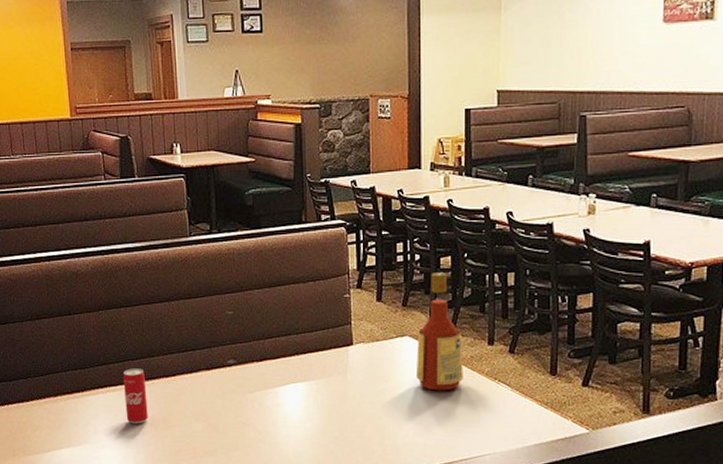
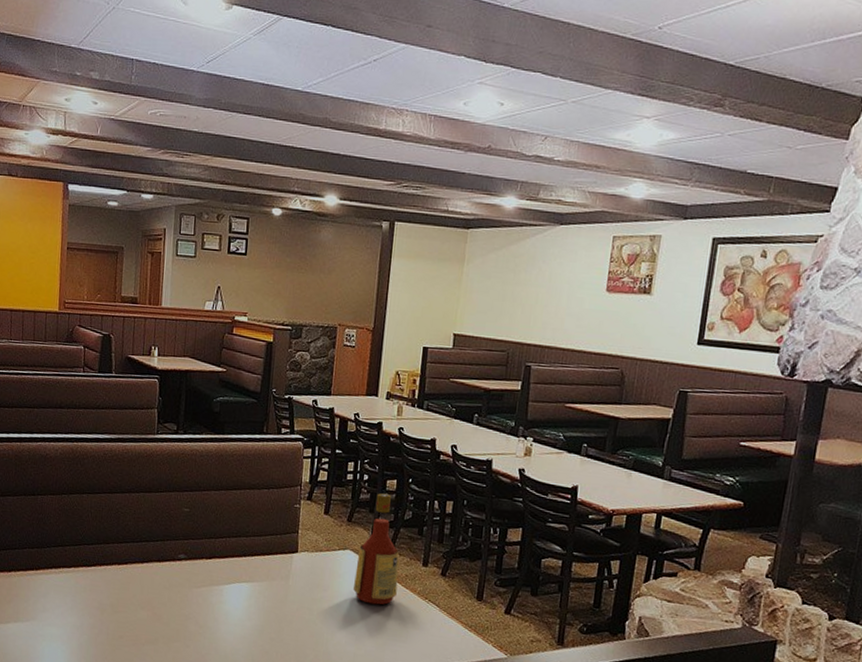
beverage can: present [123,368,148,424] -> none [75,552,98,607]

